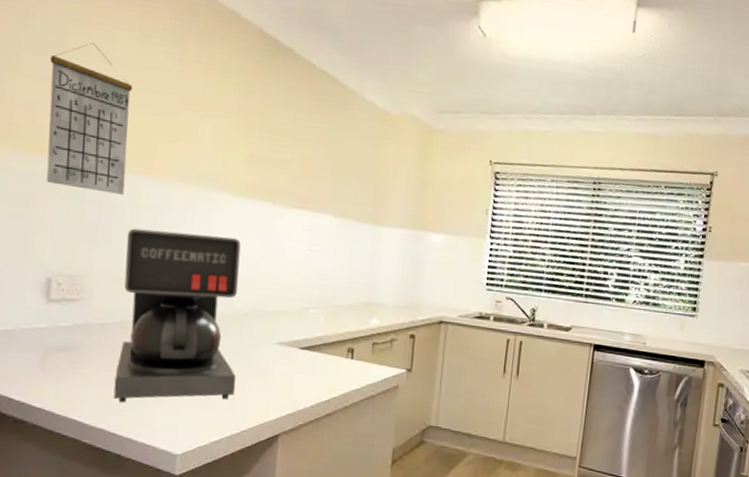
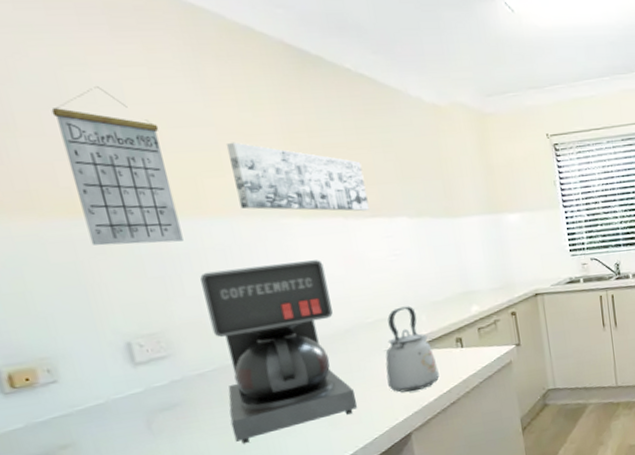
wall art: none [182,112,302,202] -> present [225,142,369,212]
kettle: none [270,303,323,393] -> present [385,306,439,393]

